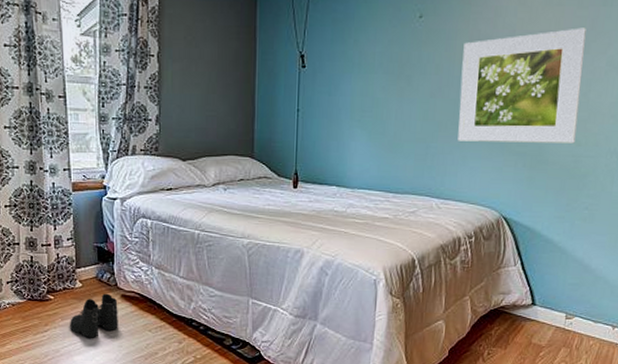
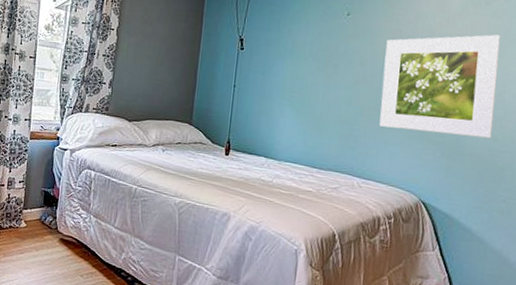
boots: present [70,293,118,338] -> none [10,235,56,277]

